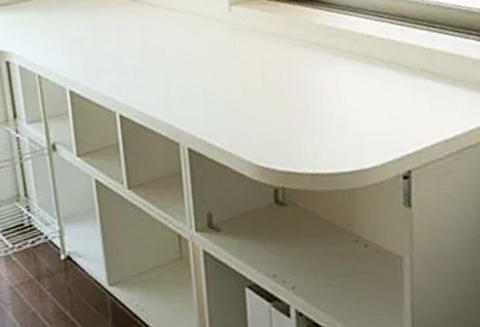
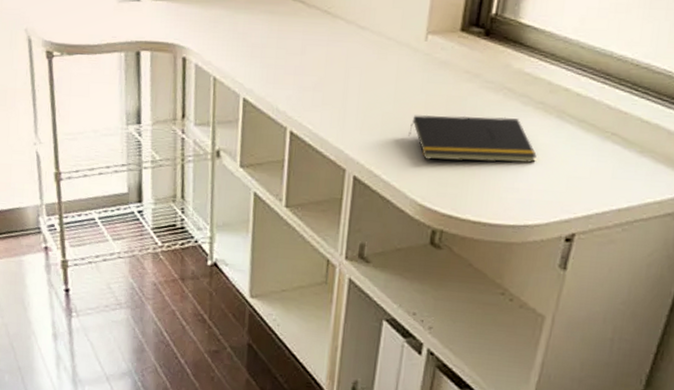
notepad: none [232,70,357,121] -> present [408,115,537,163]

